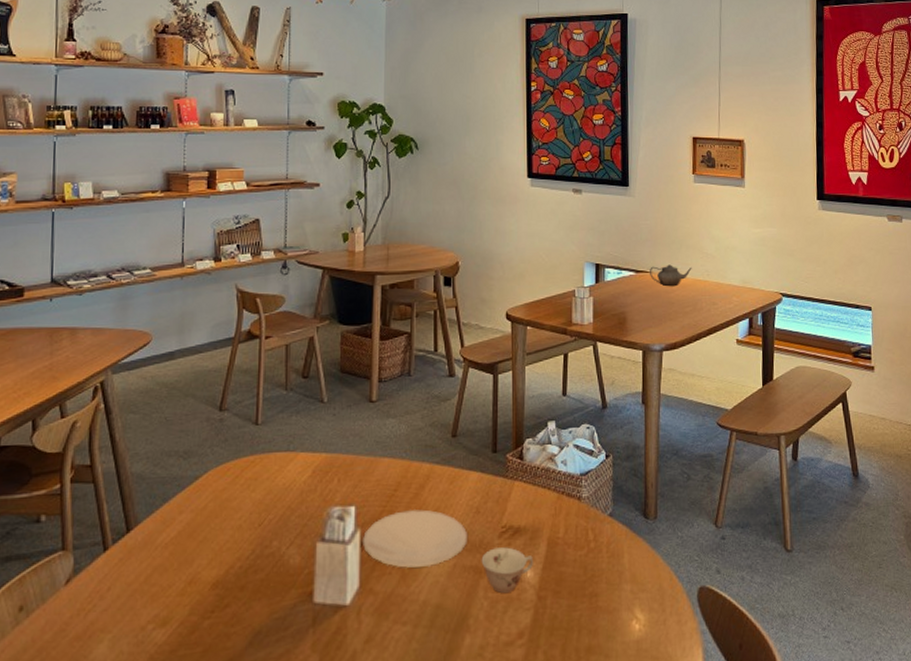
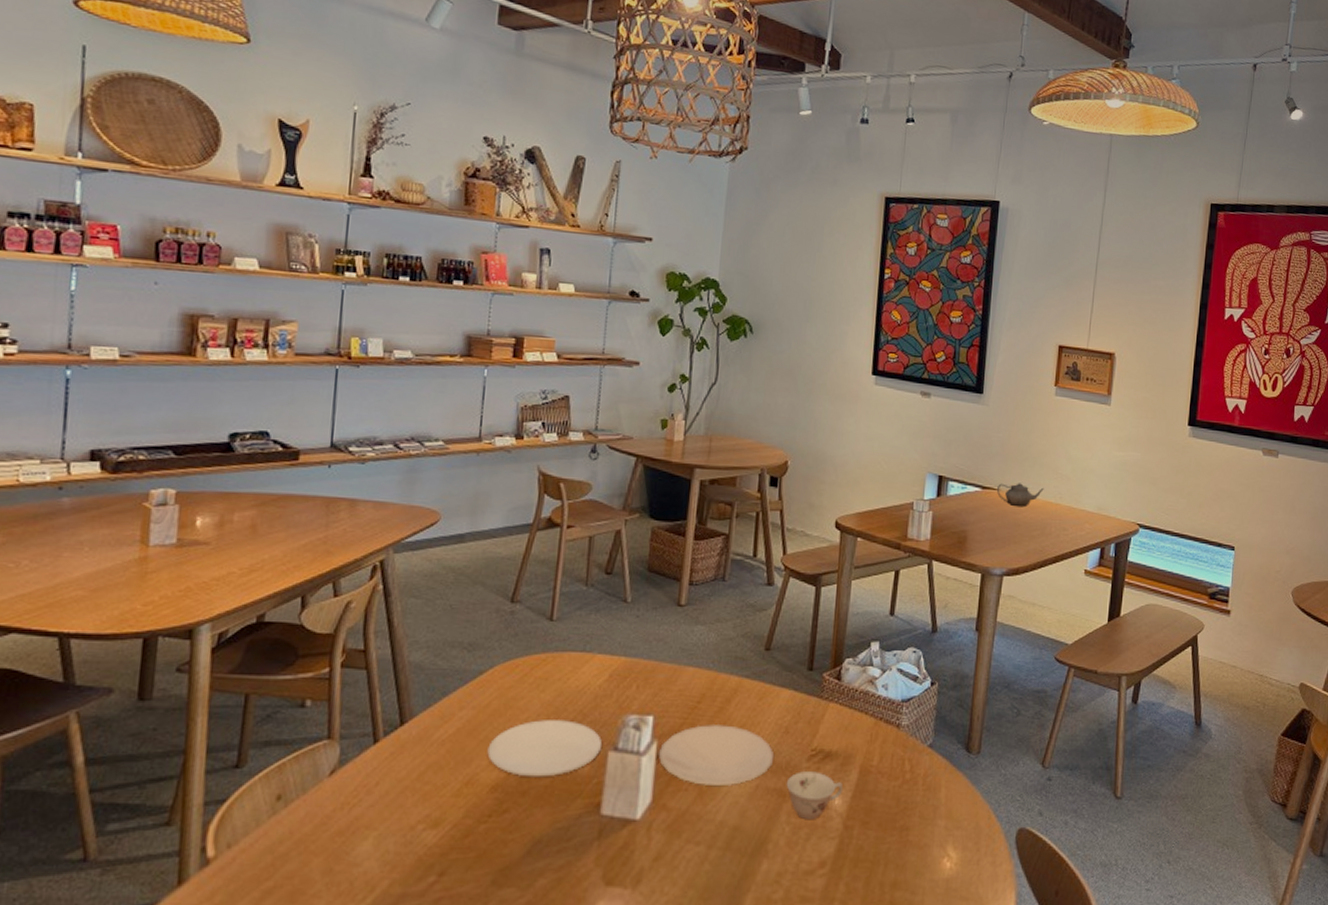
plate: none [207,516,311,573] -> present [487,720,603,777]

